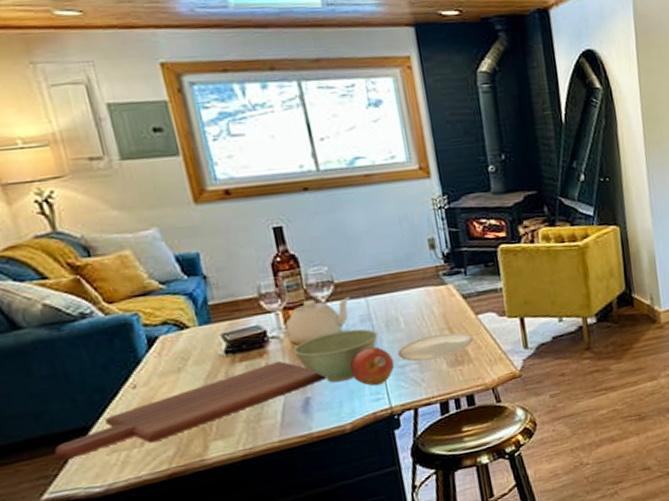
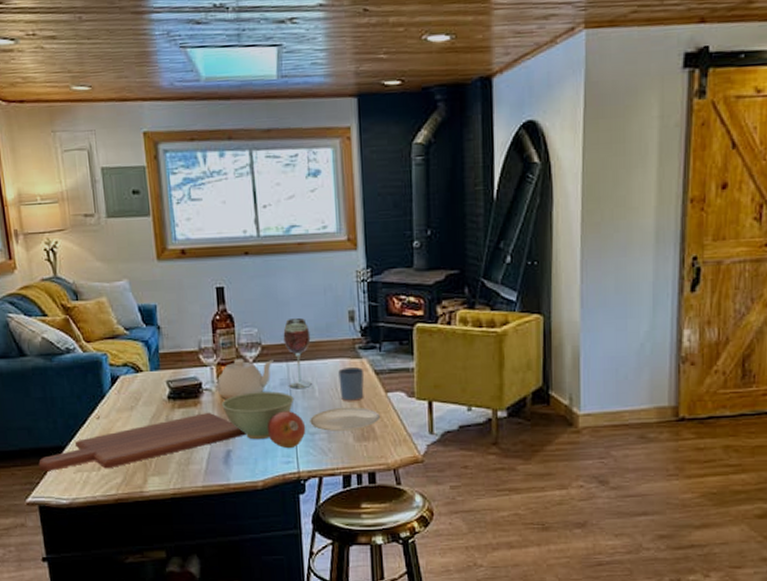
wineglass: none [357,251,396,324] -> present [283,318,312,389]
mug: none [423,293,454,330] -> present [338,367,364,402]

